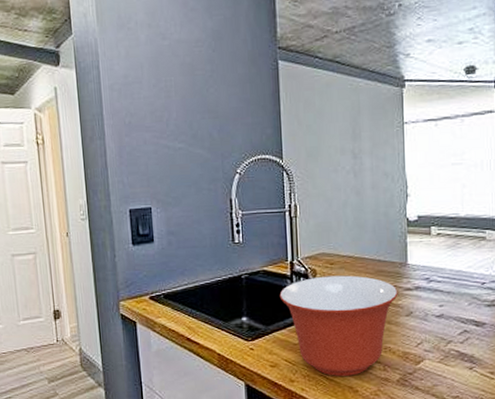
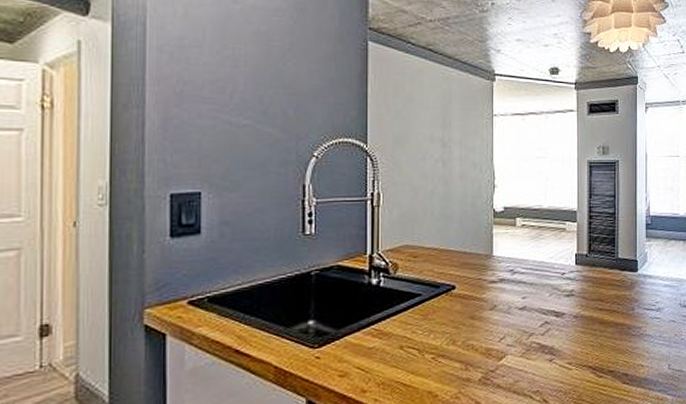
mixing bowl: present [279,275,398,376] -> none [355,269,483,382]

